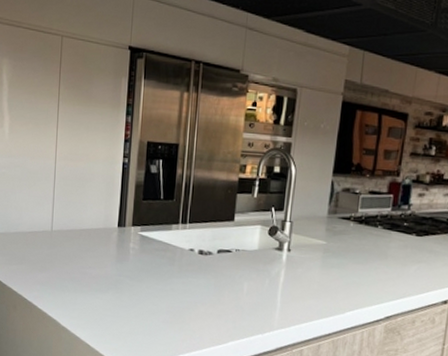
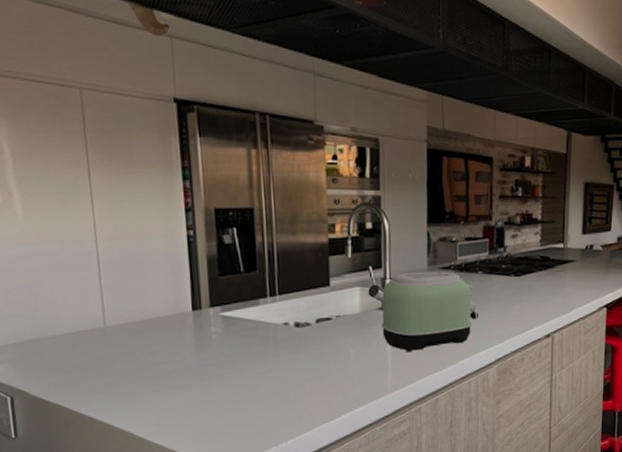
toaster: none [275,218,373,295] -> present [381,271,478,352]

